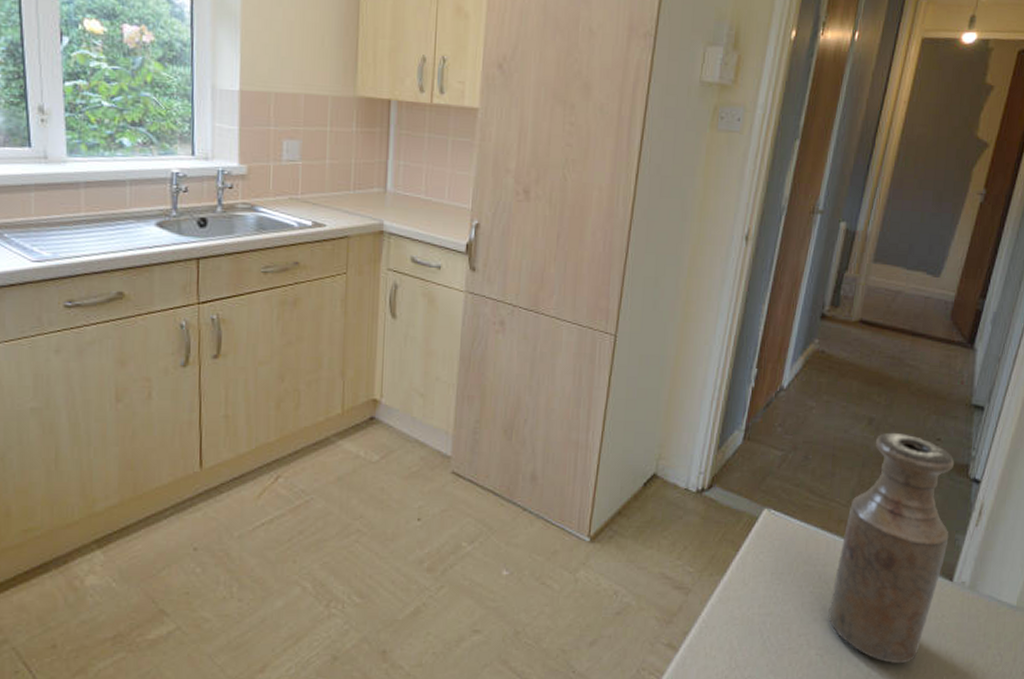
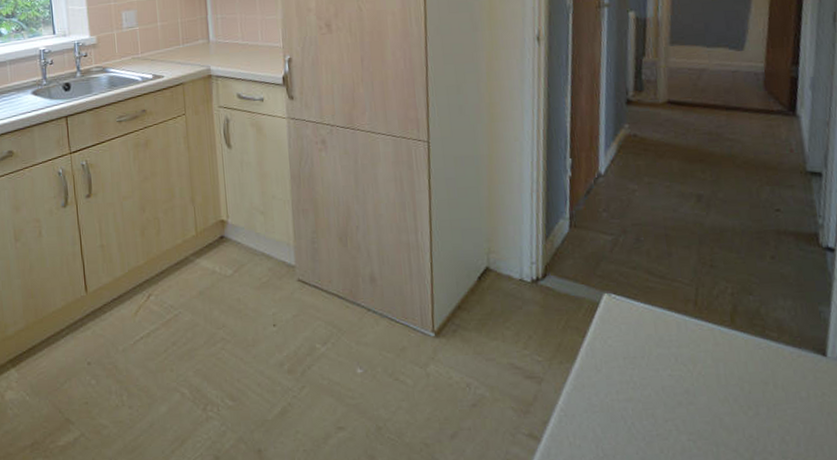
bottle: present [828,432,955,664] -> none [692,206,812,448]

